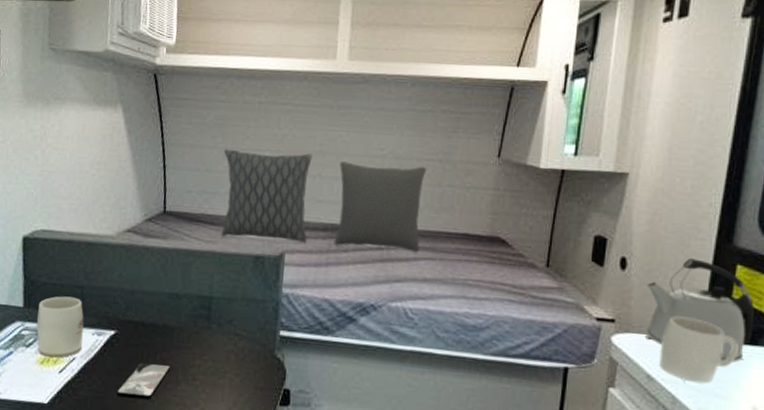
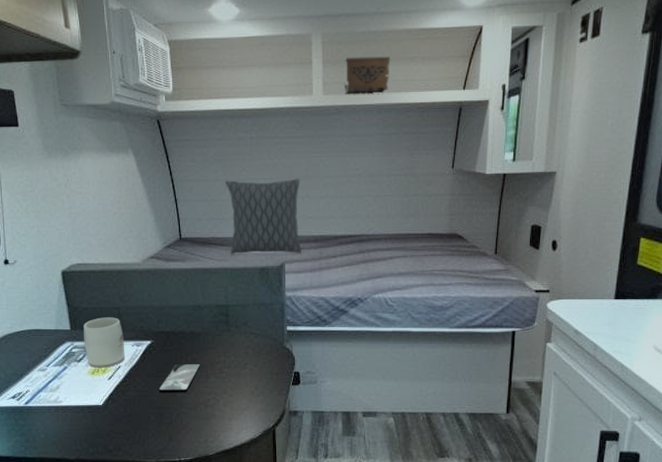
pillow: present [334,161,426,253] -> none [324,181,395,253]
decorative box: none [373,20,431,65] -> present [344,56,390,95]
kettle: present [645,258,754,363] -> none [573,236,654,315]
mug: present [659,316,738,384] -> none [584,282,642,333]

